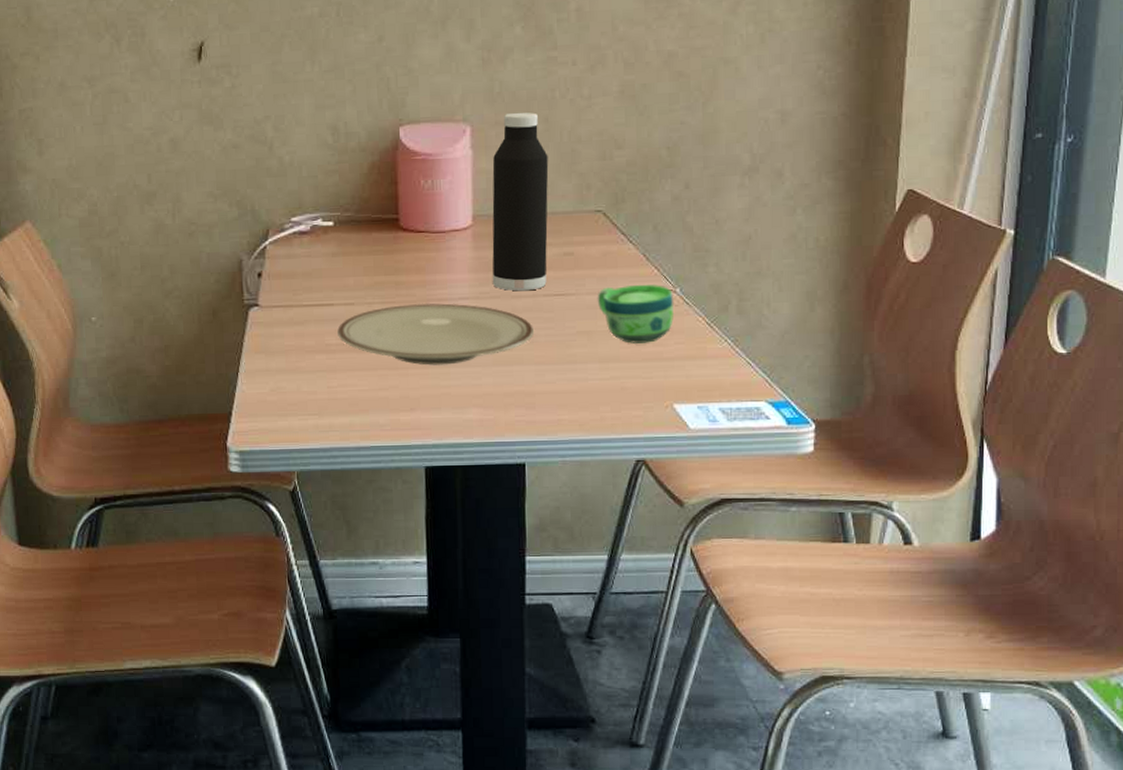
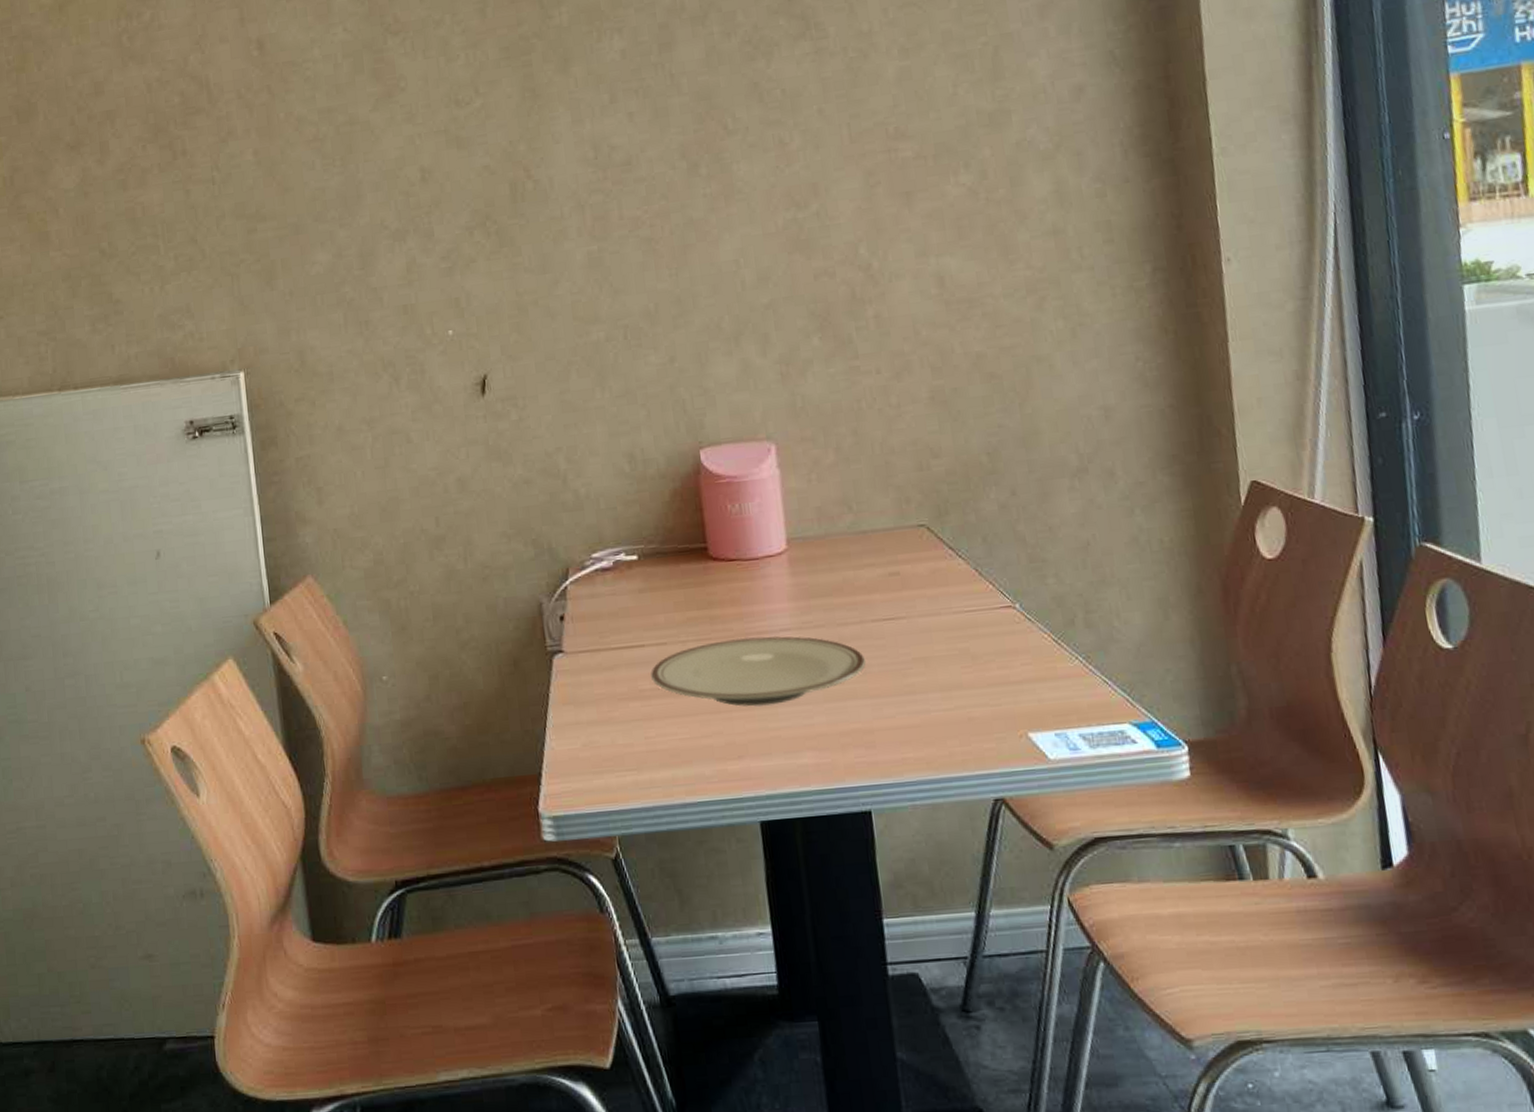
water bottle: present [492,112,549,291] -> none [802,425,874,618]
cup: present [597,284,675,344] -> none [930,601,1017,668]

